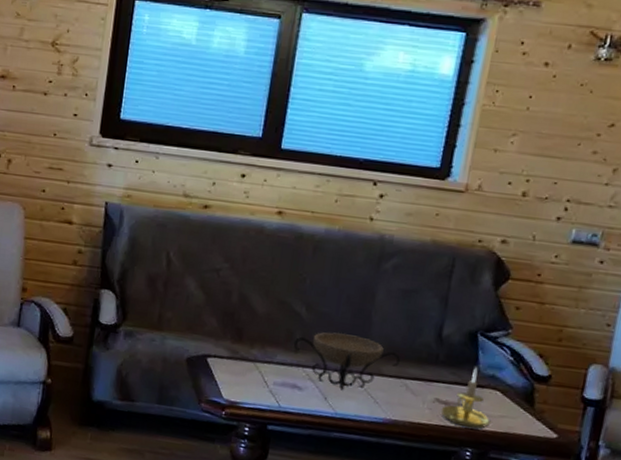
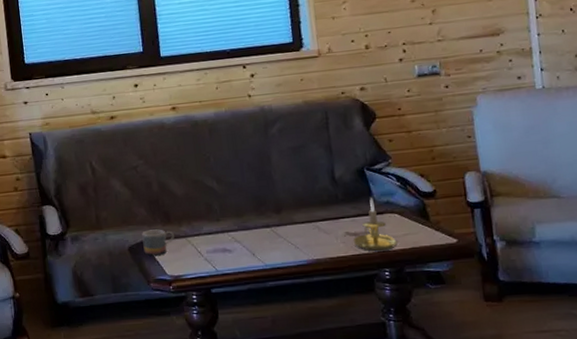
mug: none [203,344,242,375] -> present [142,229,174,256]
decorative bowl: present [293,332,401,391] -> none [214,195,308,244]

